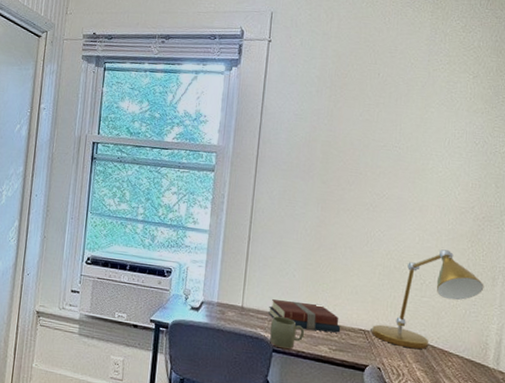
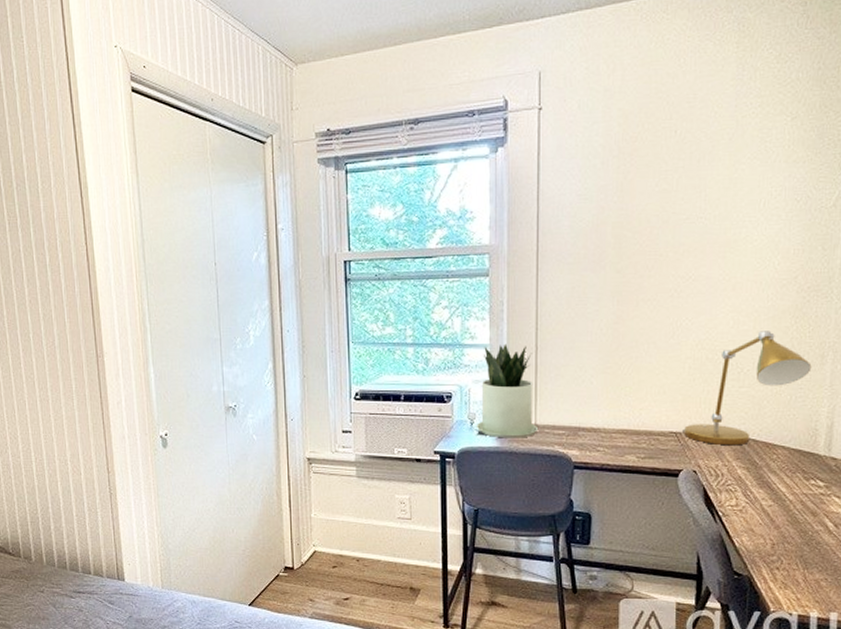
planter: none [189,231,245,318] -> present [476,343,539,438]
books: present [268,299,341,333] -> none [566,410,649,439]
mug: present [269,316,305,350] -> none [568,430,609,464]

